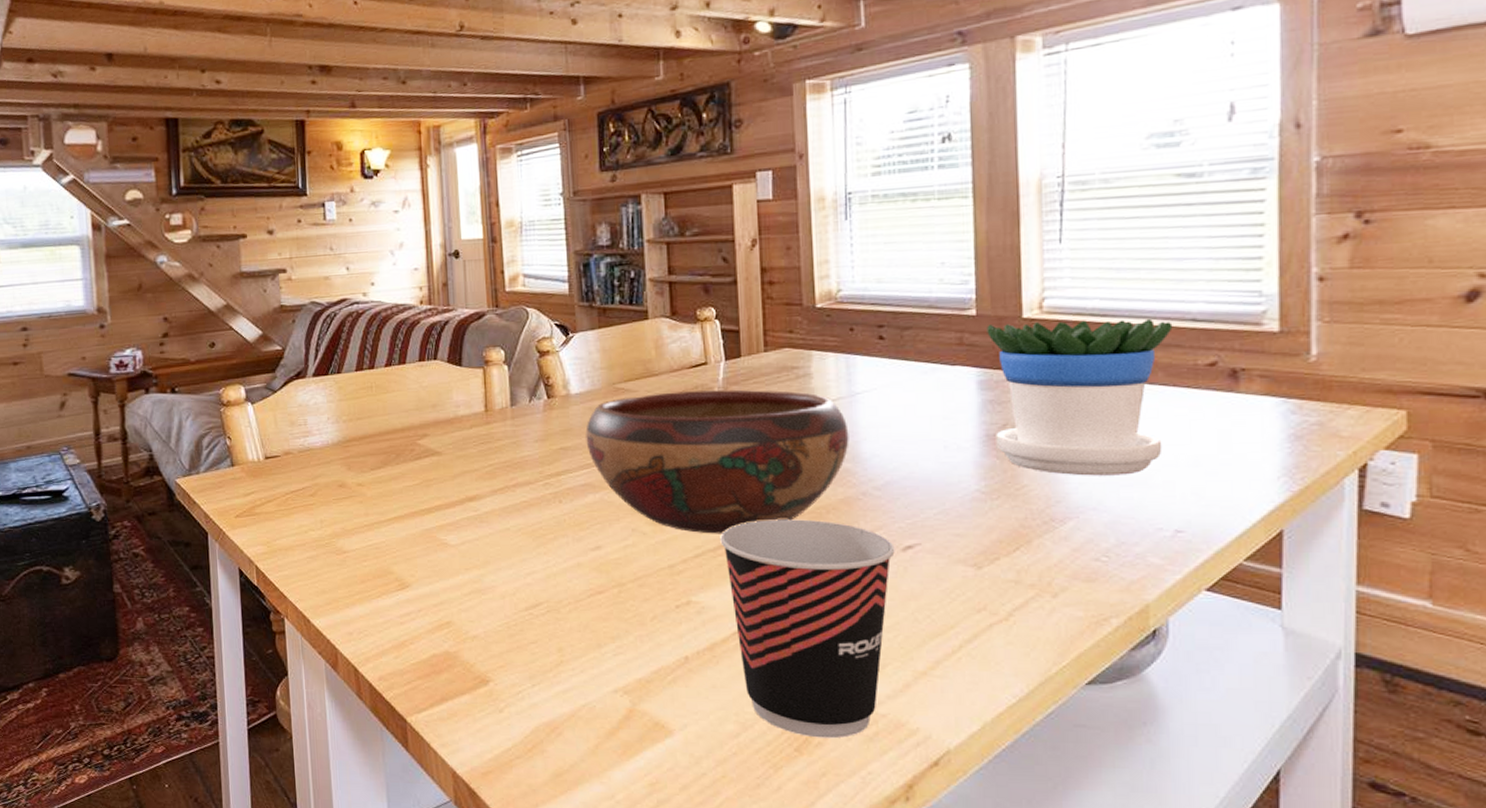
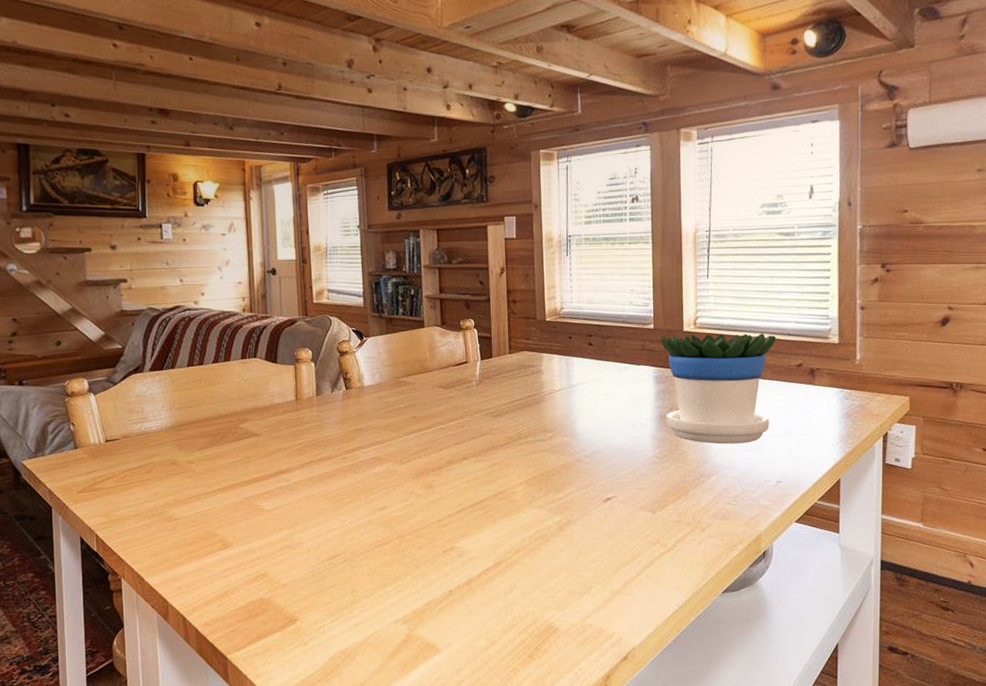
decorative bowl: present [585,389,849,534] -> none [375,382,568,494]
cup: present [720,519,895,739] -> none [476,480,599,646]

